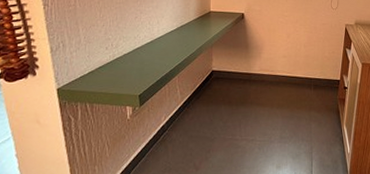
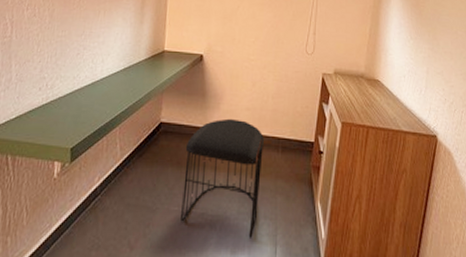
stool: none [234,65,299,156] -> present [181,118,264,238]

